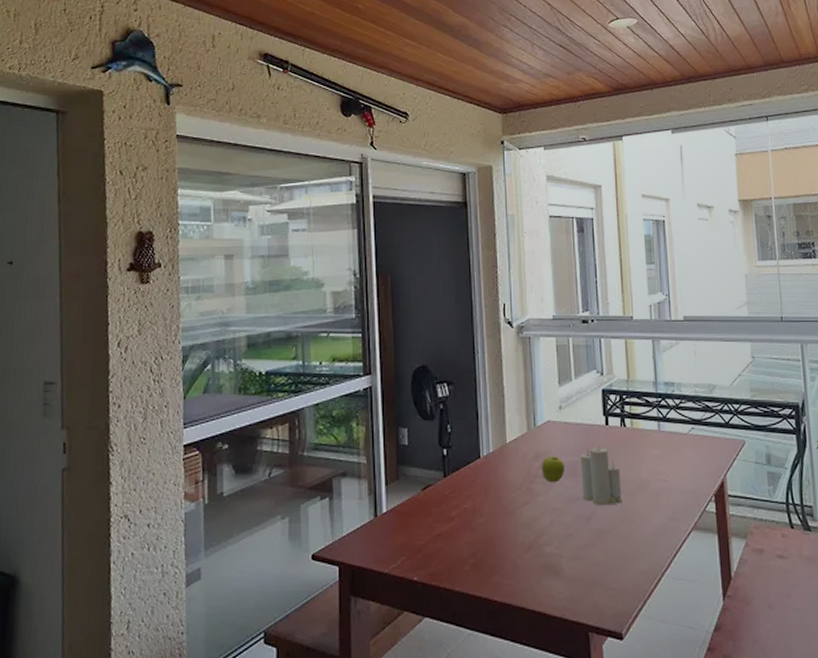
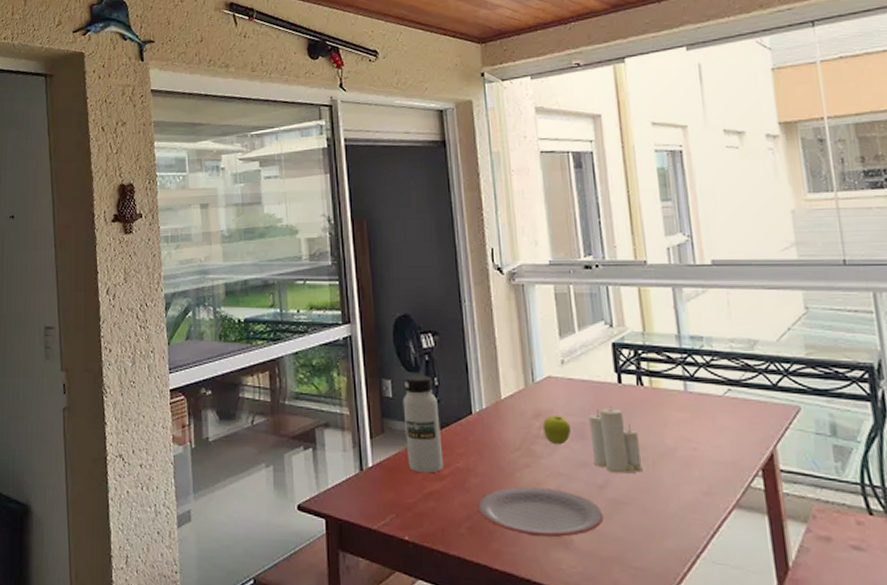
water bottle: none [417,422,453,516] -> present [402,374,444,474]
plate: none [482,523,589,568] -> present [478,487,604,538]

